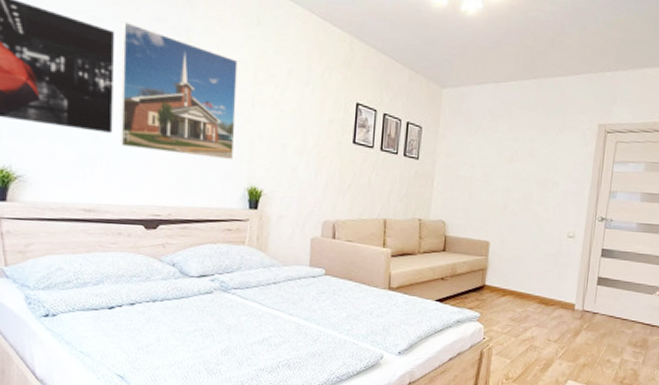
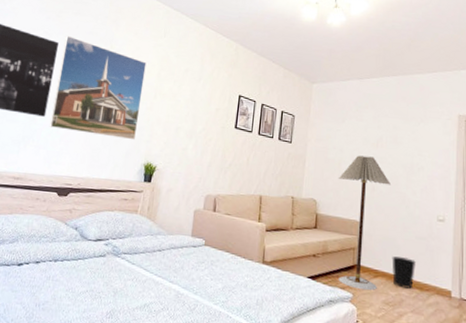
floor lamp: none [466,171,524,309] -> present [338,155,391,291]
wastebasket: none [520,275,543,305] -> present [392,256,416,289]

